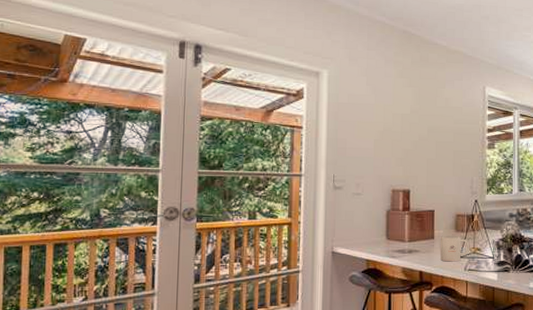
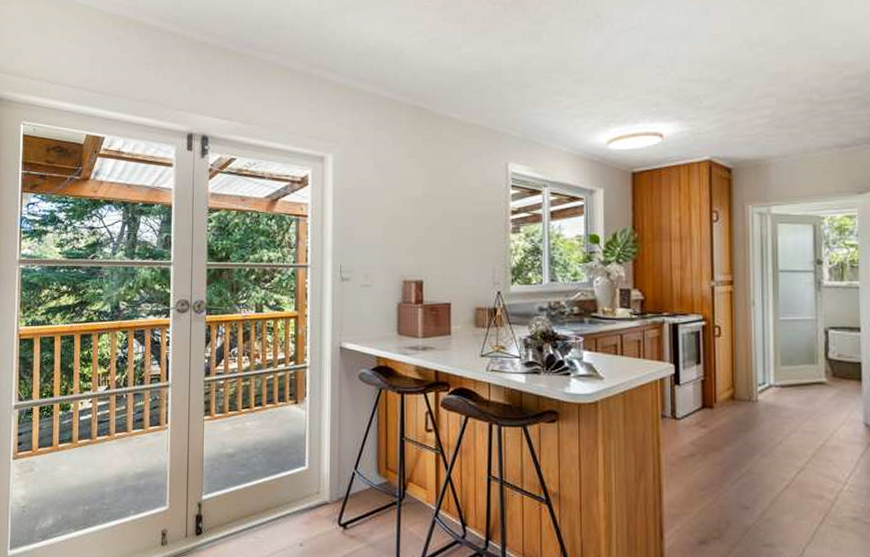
mug: present [439,235,469,262] -> none [457,331,491,361]

